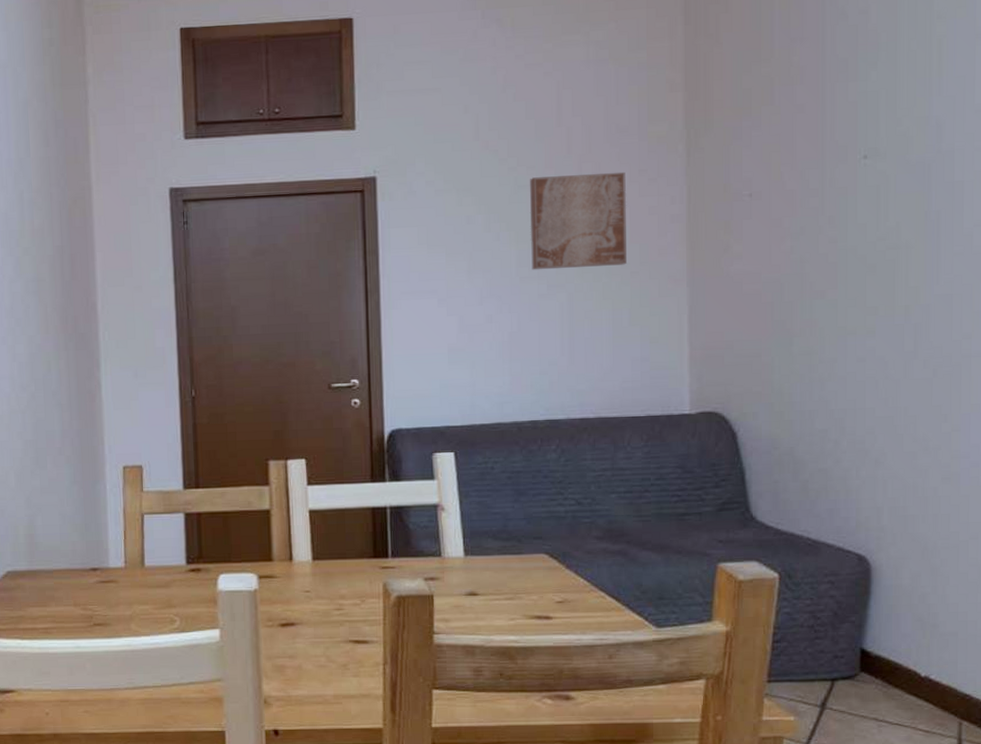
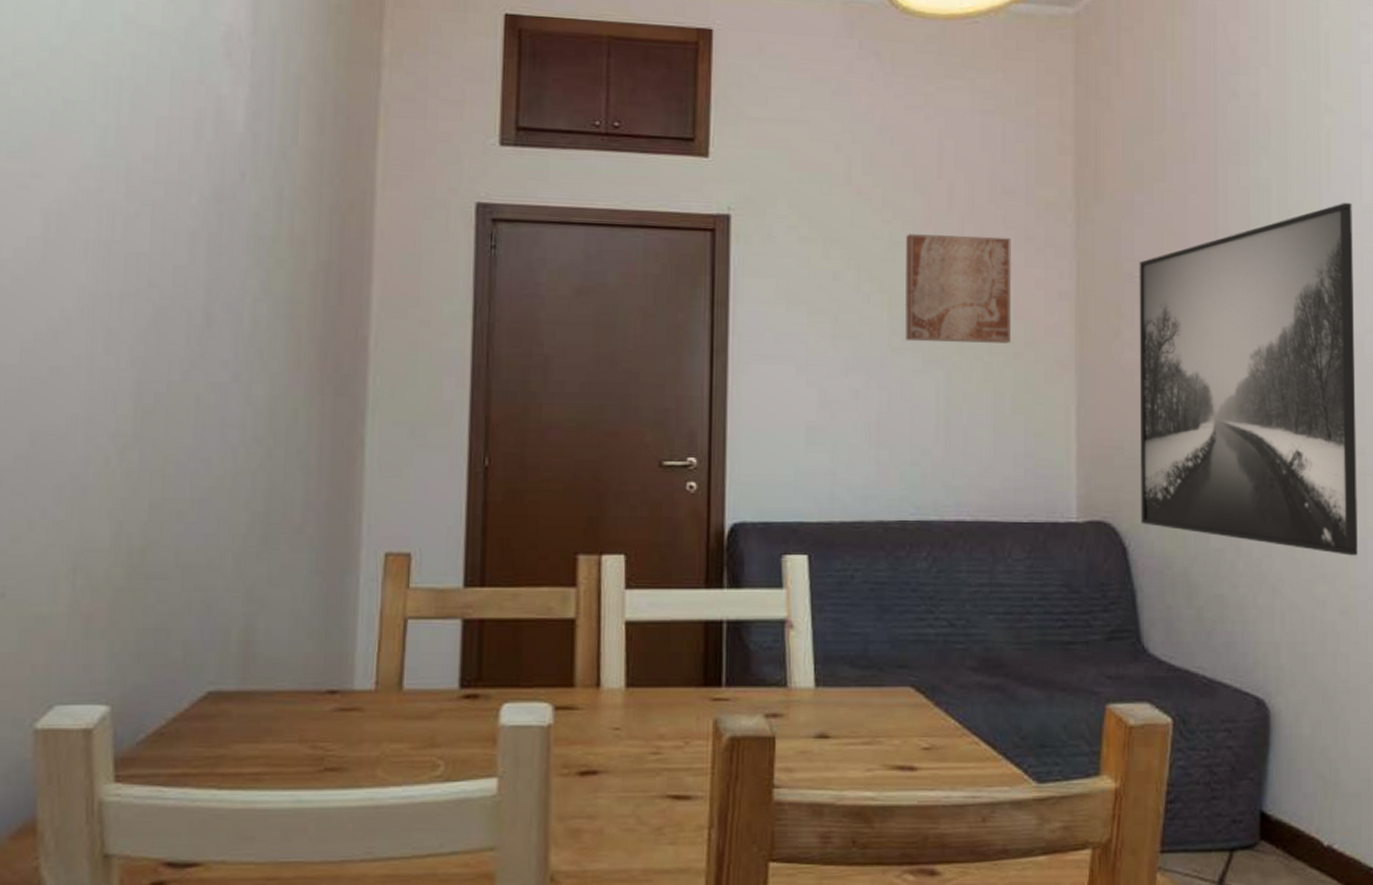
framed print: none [747,105,964,430] -> present [1139,203,1358,556]

